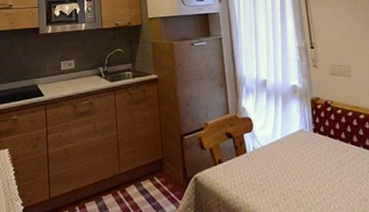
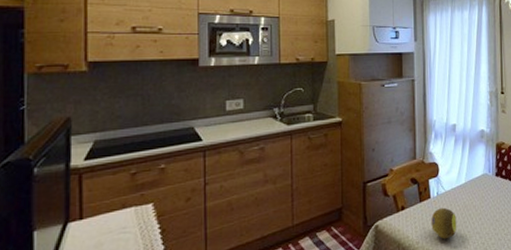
fruit: none [249,163,277,196] -> present [431,207,457,239]

